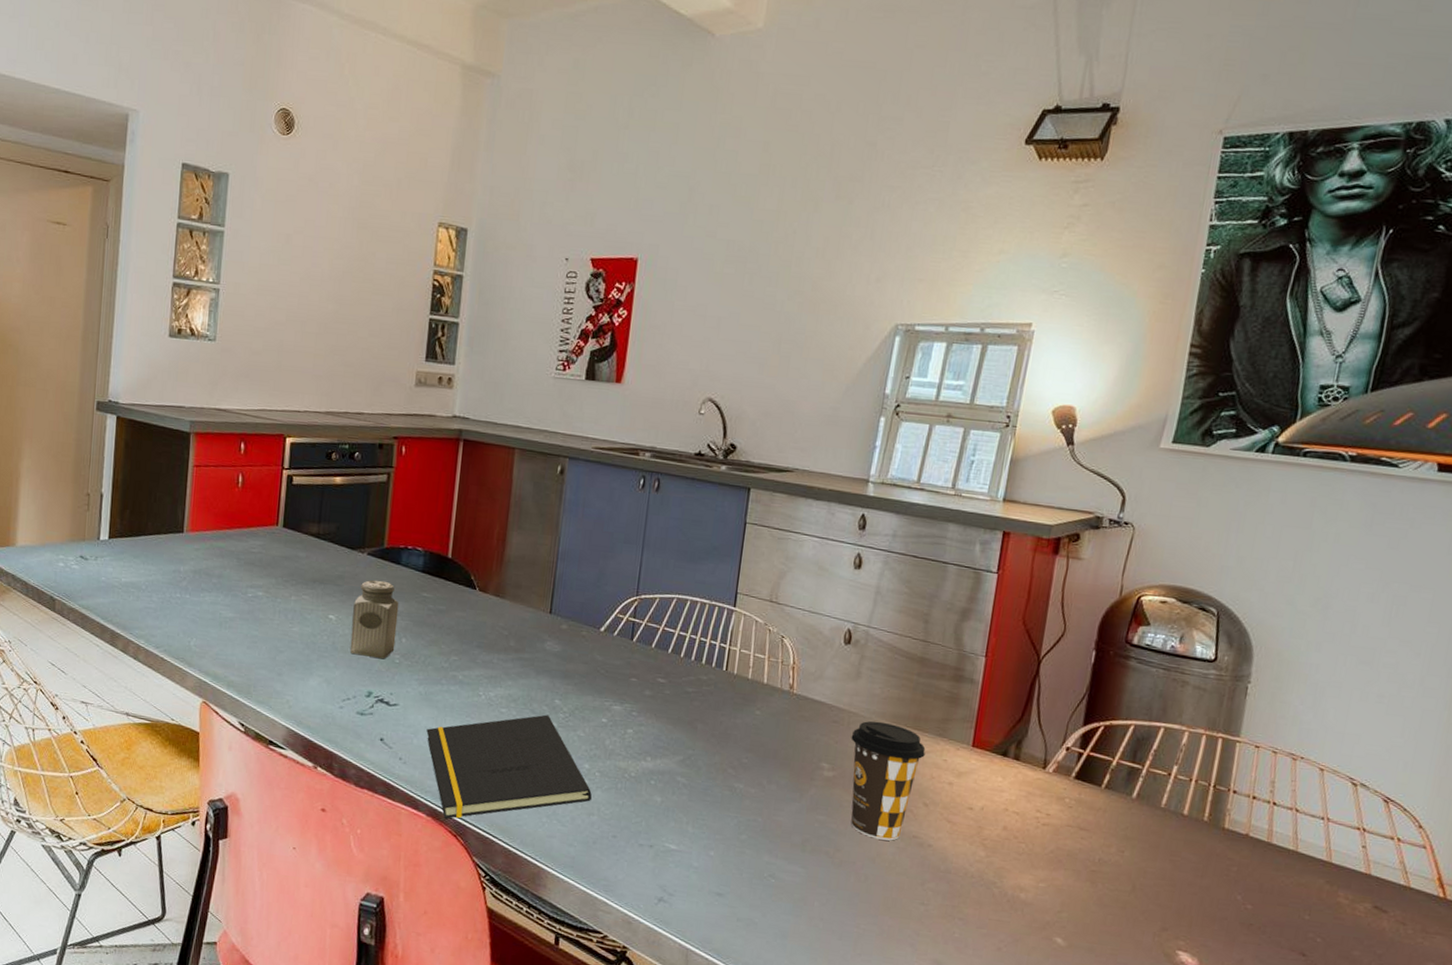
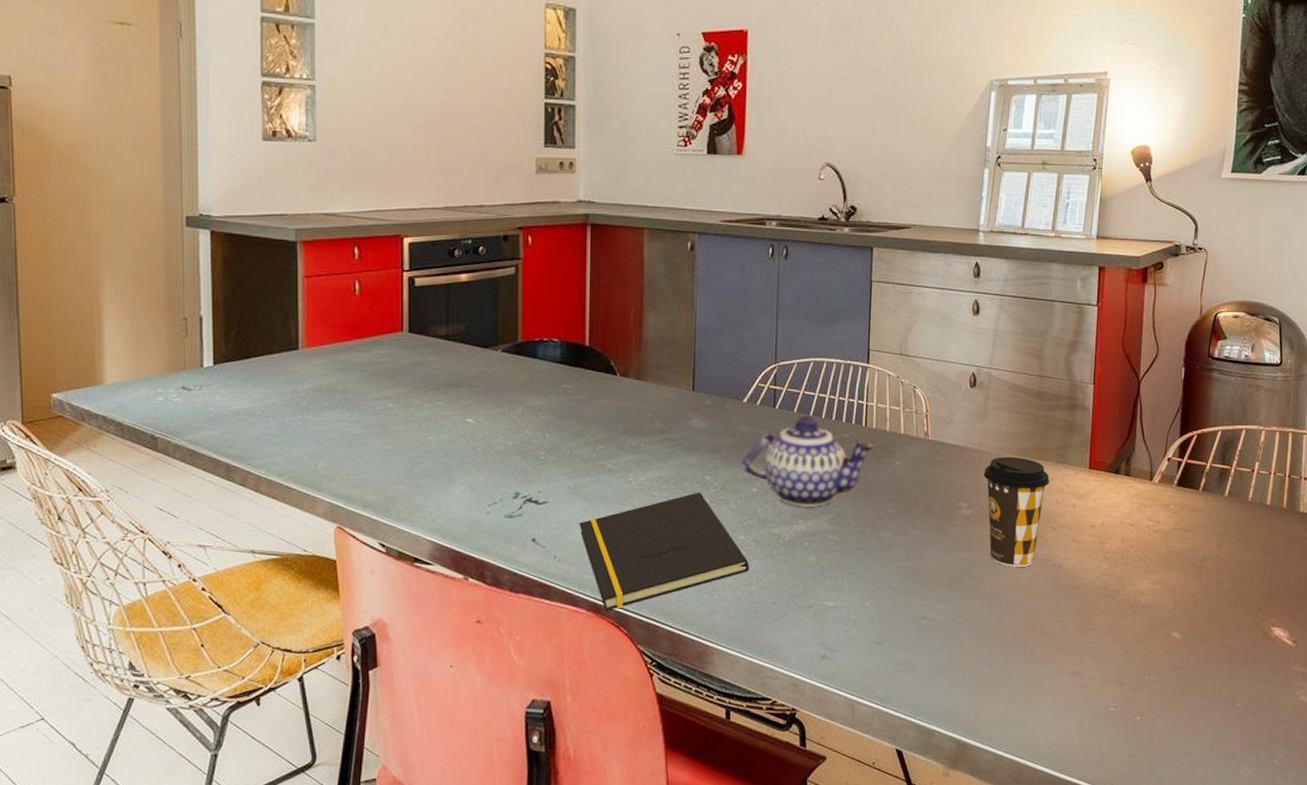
salt shaker: present [350,580,399,660] -> none [492,377,540,458]
teapot: none [593,651,736,746] -> present [742,415,877,507]

